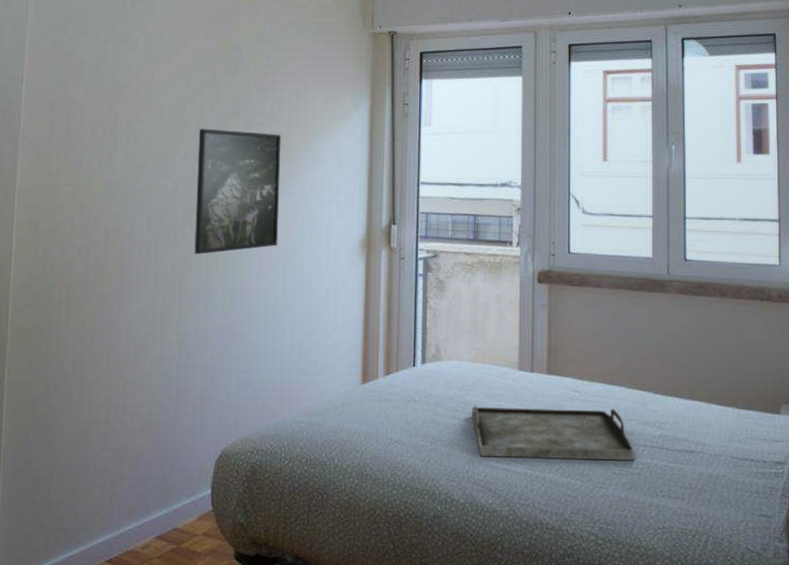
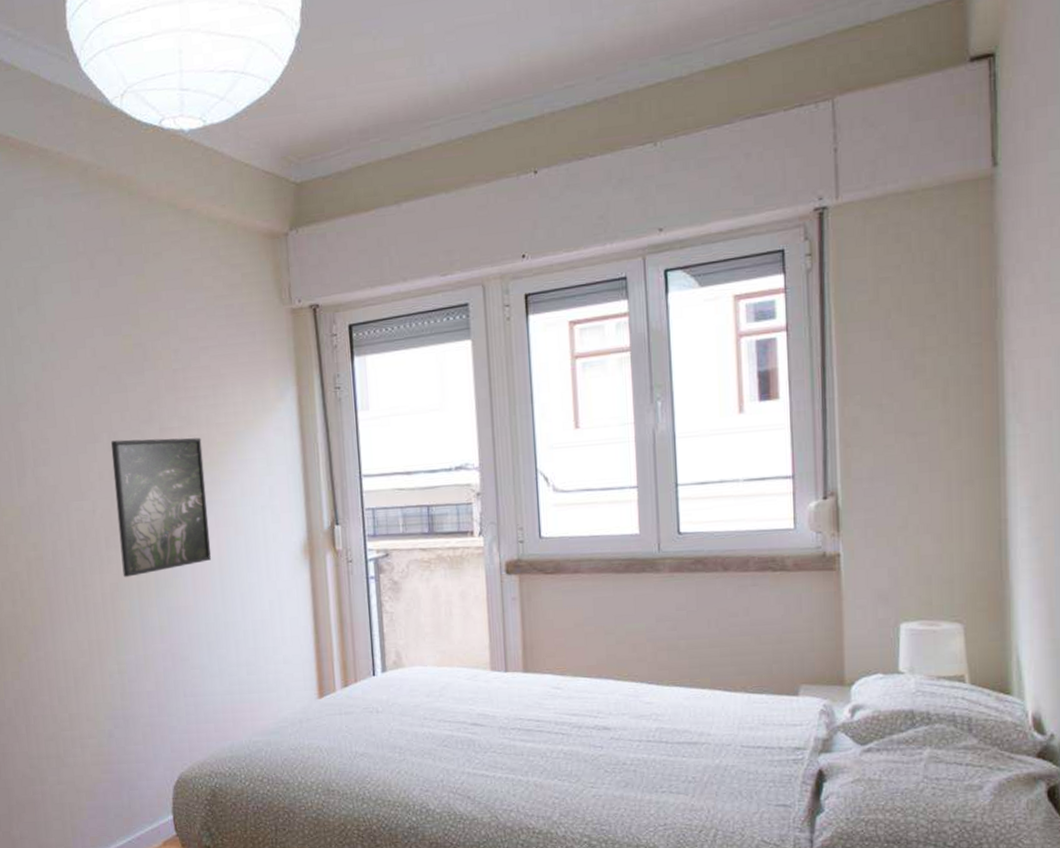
serving tray: present [472,405,635,461] -> none [442,704,629,764]

